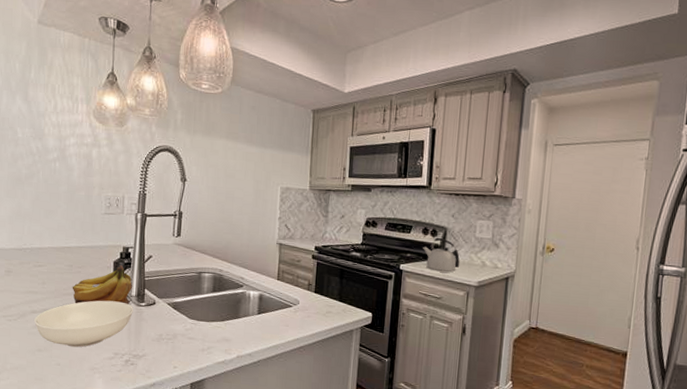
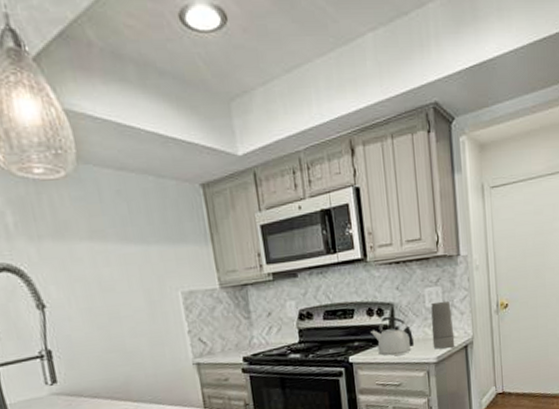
canister: none [476,233,499,277] -> present [431,300,455,350]

